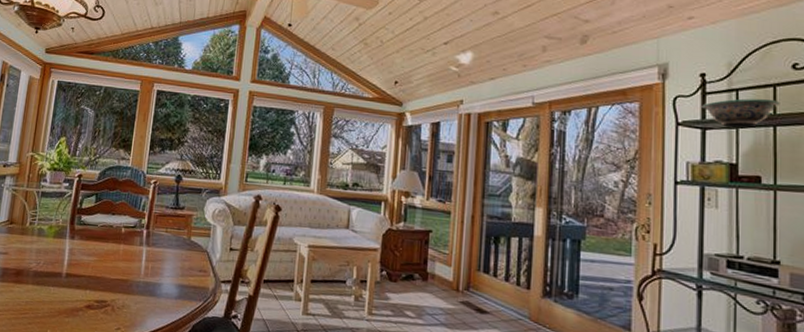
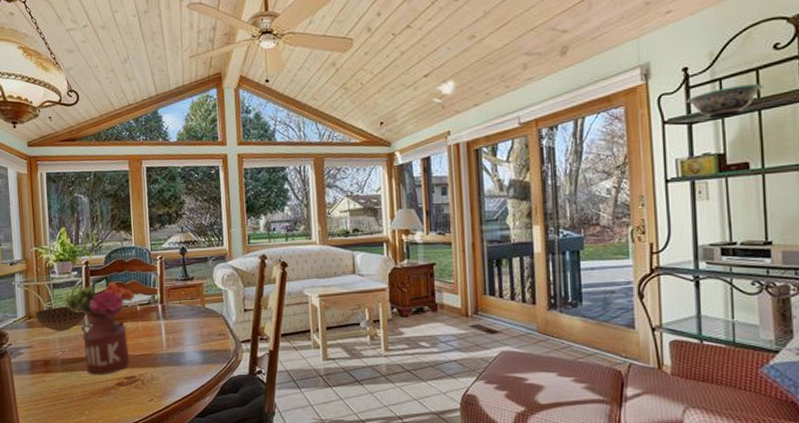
bowl: none [17,216,70,242] -> present [35,305,87,331]
flower arrangement: none [50,199,122,294] -> present [65,282,135,375]

